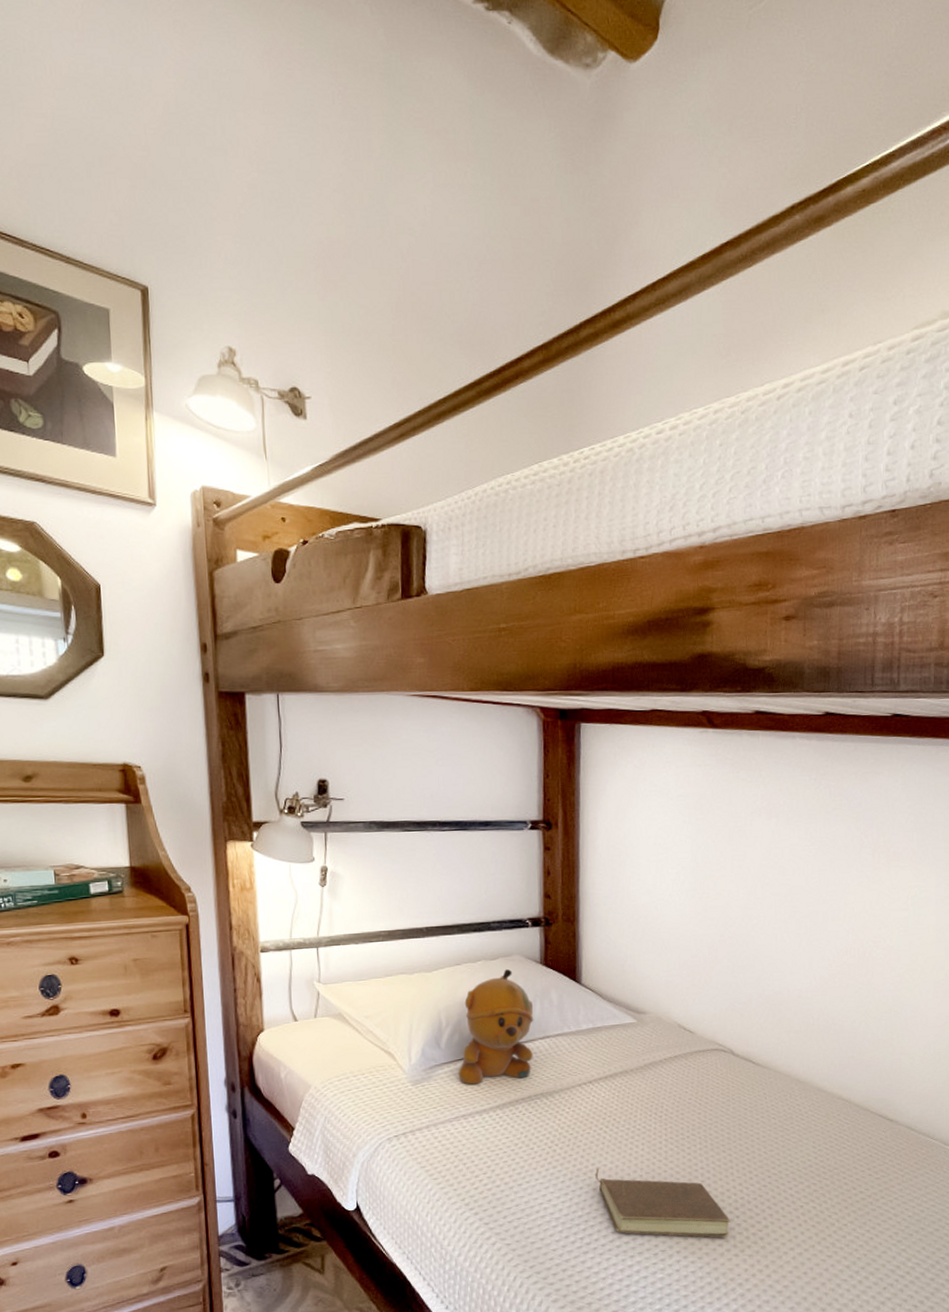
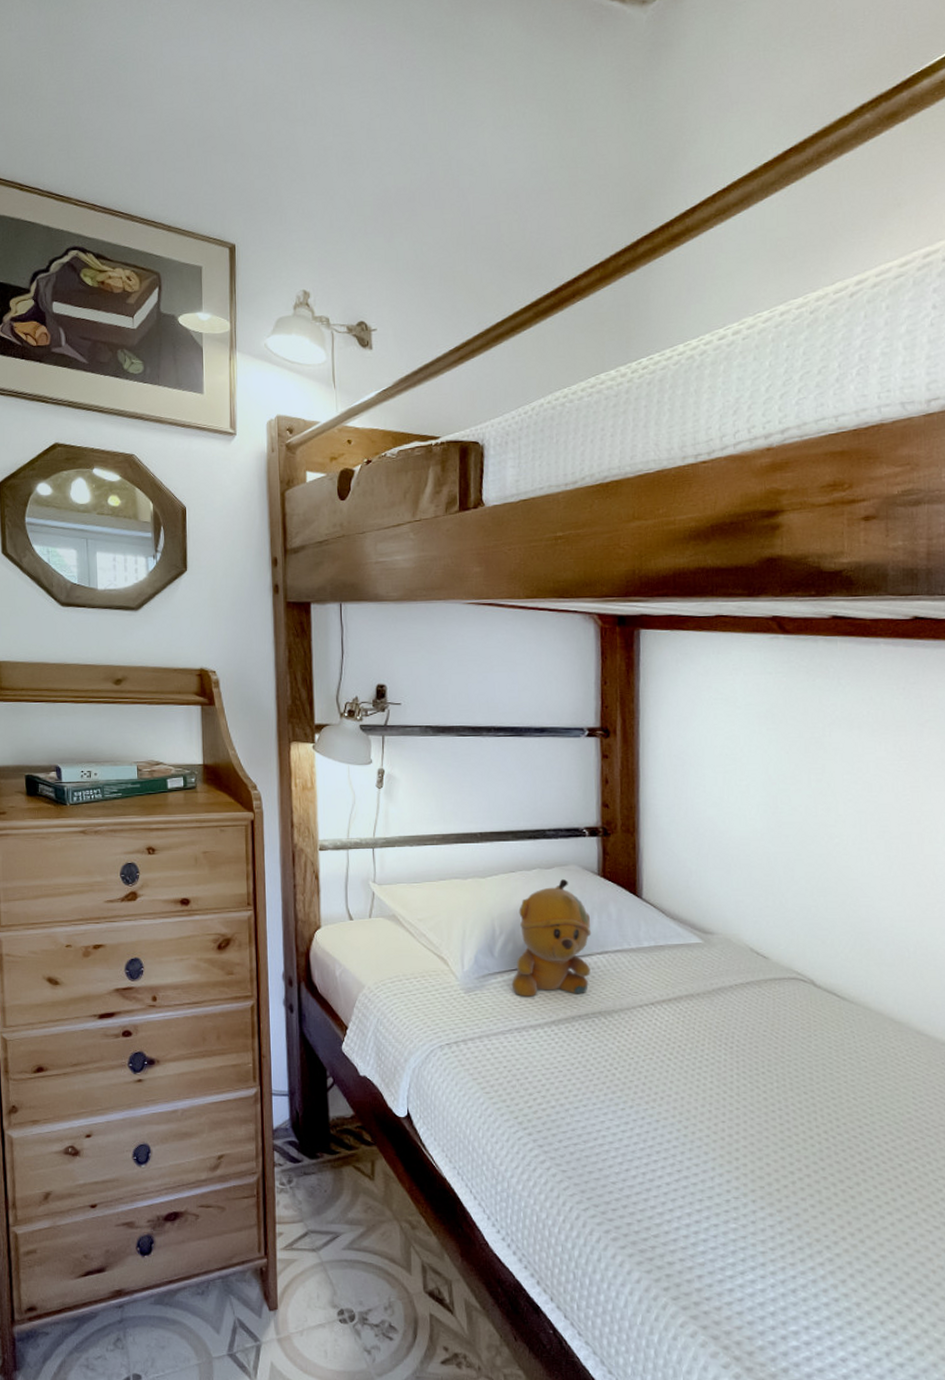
book: present [595,1168,731,1238] -> none [658,1097,815,1190]

